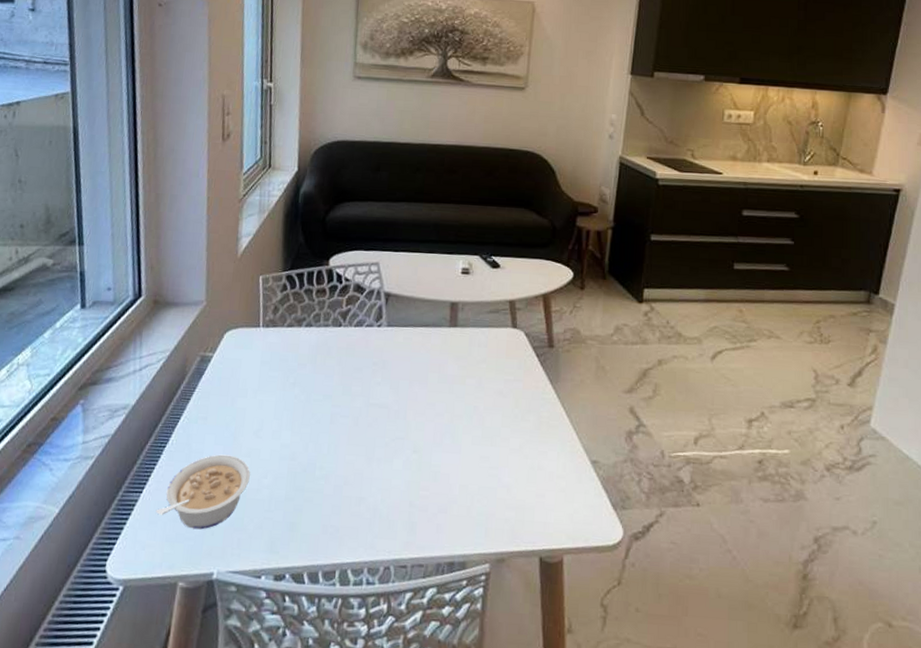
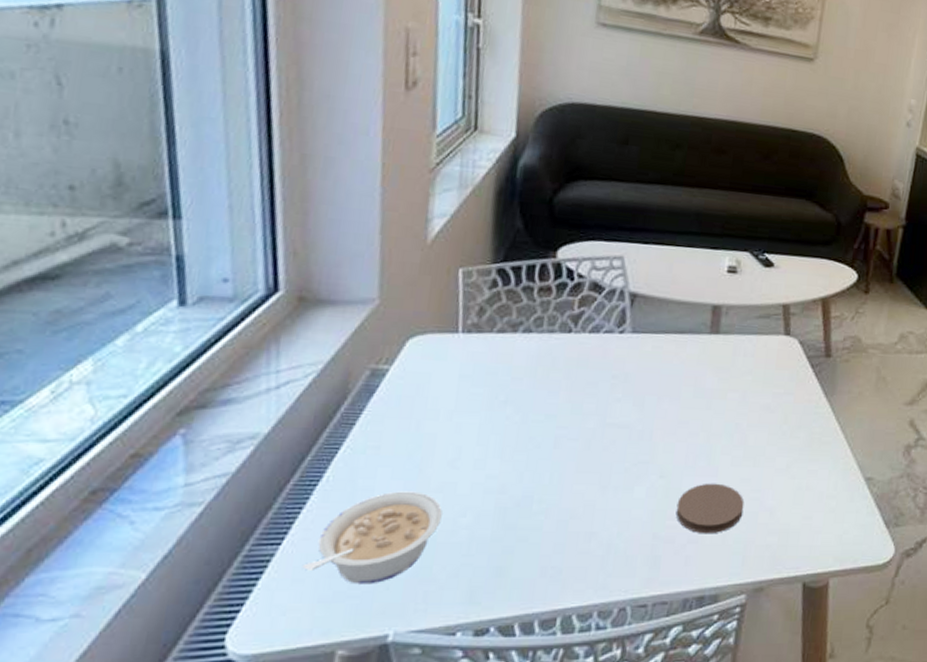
coaster: none [427,459,485,506] -> present [676,483,745,534]

